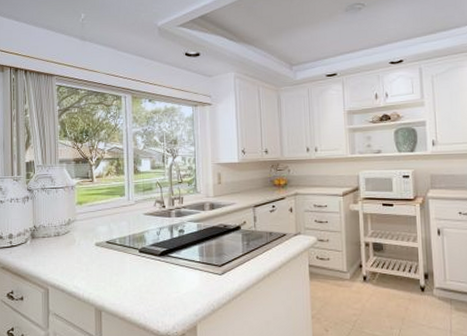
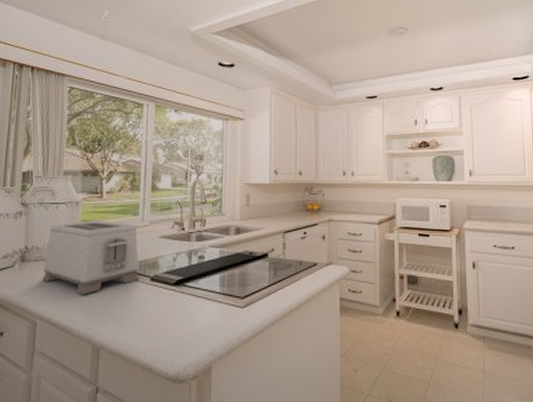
toaster: none [50,201,129,265] -> present [42,220,139,295]

